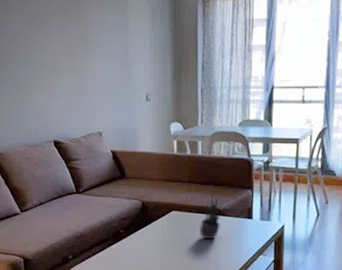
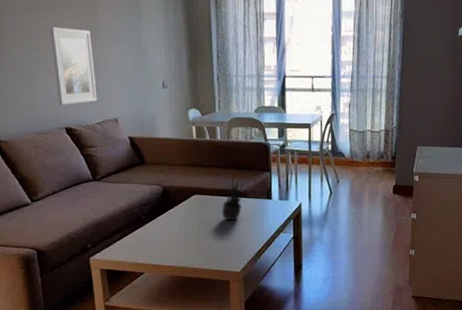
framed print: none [43,42,84,119] -> present [50,27,97,105]

